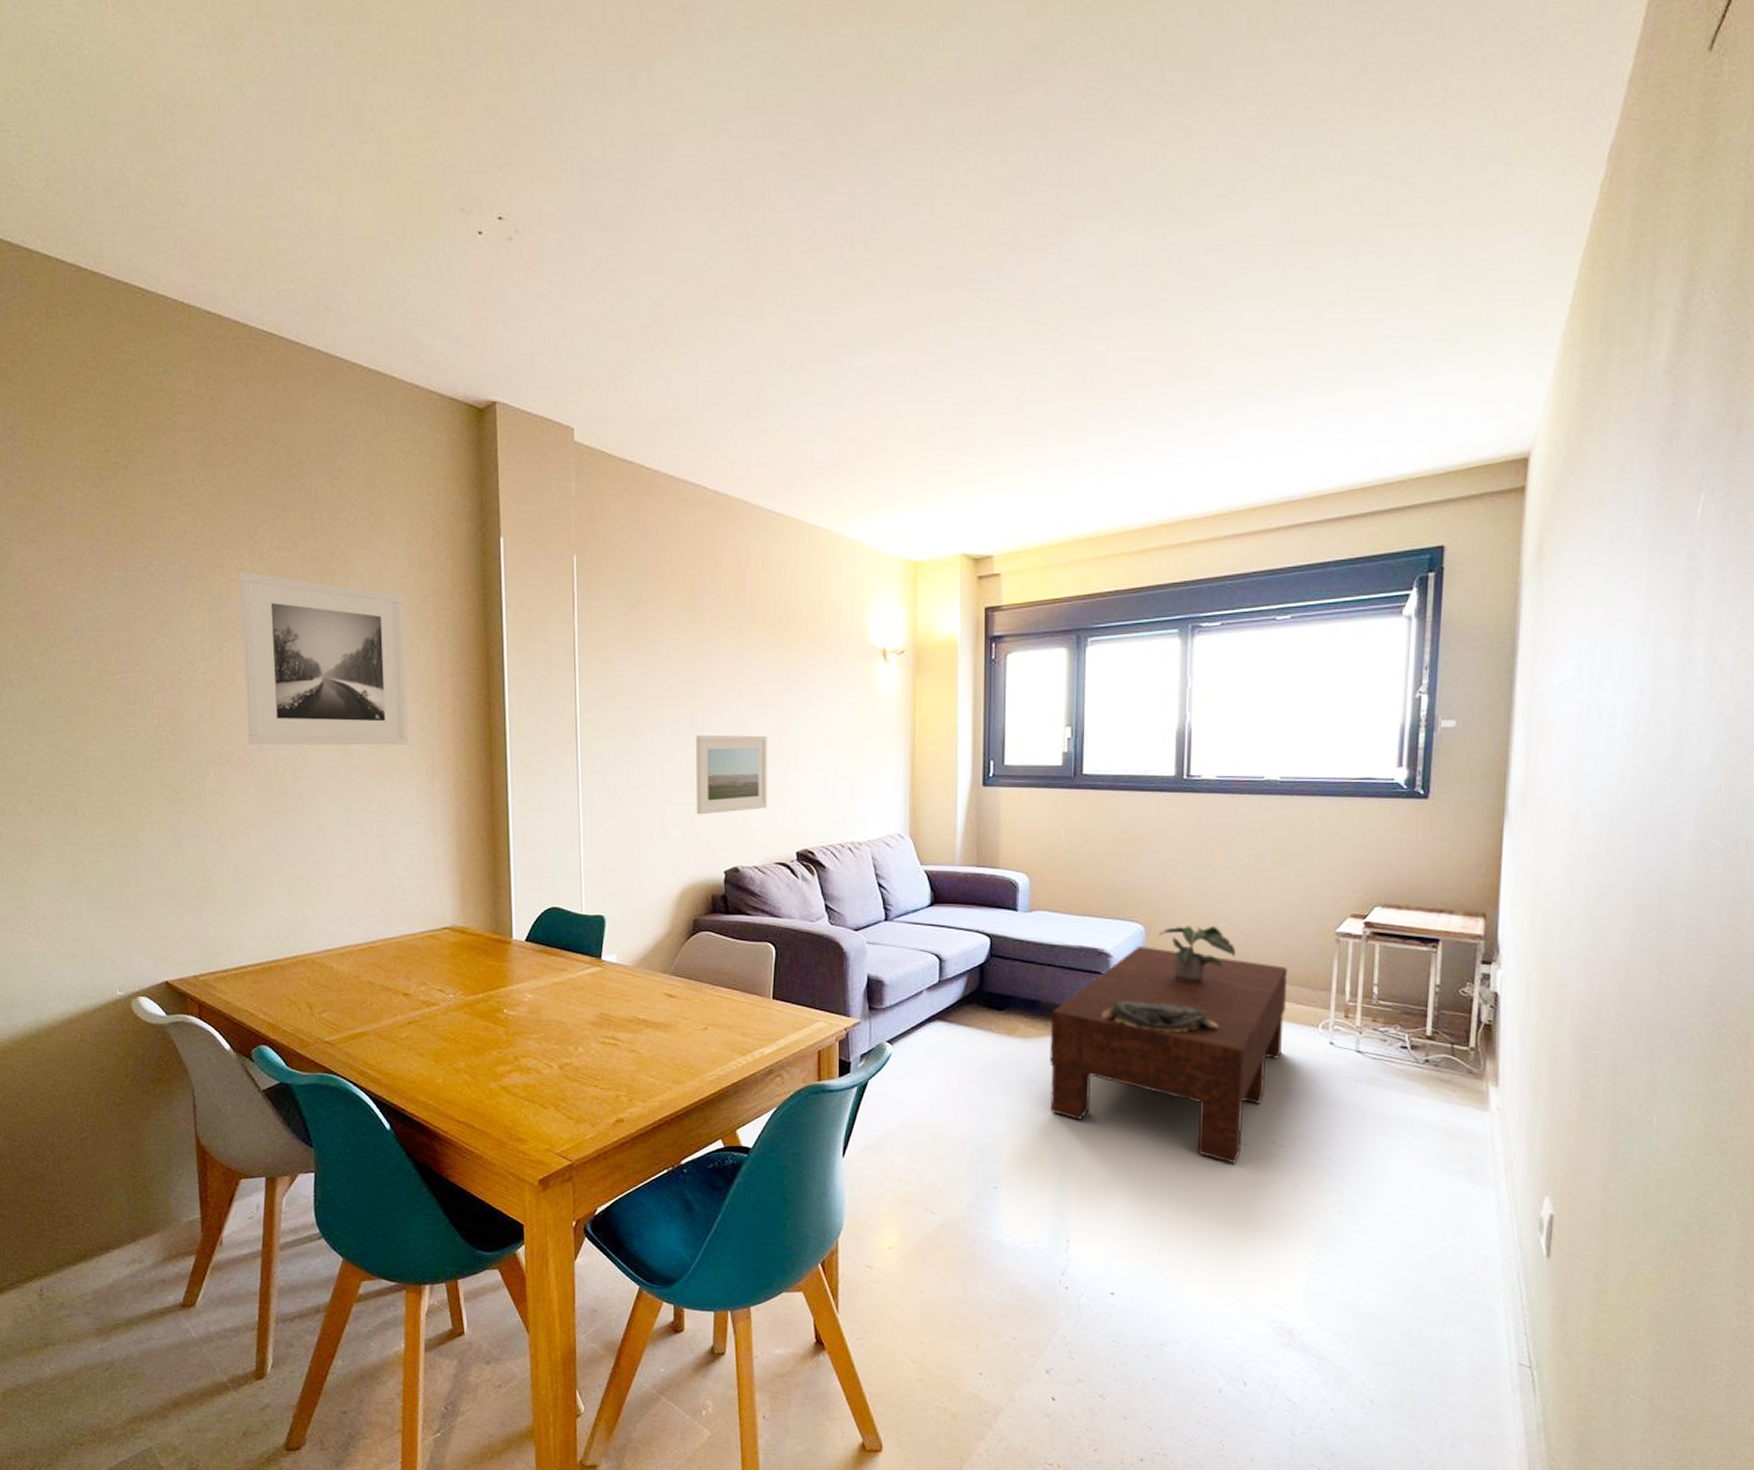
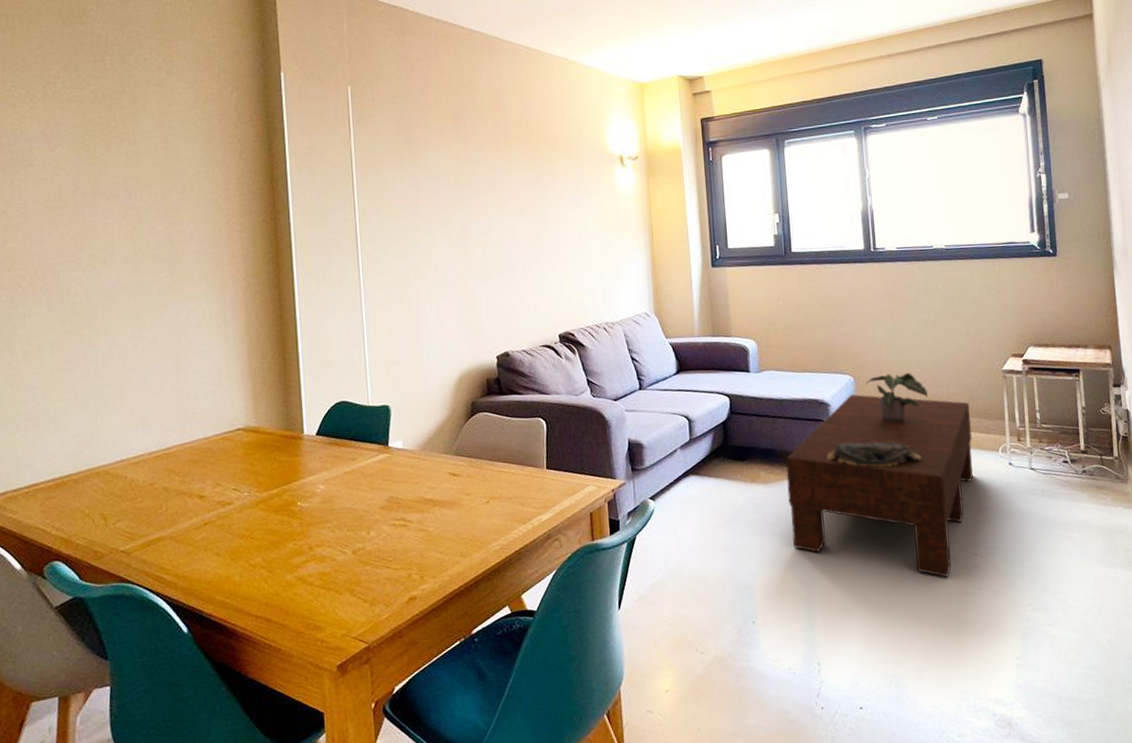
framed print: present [239,571,408,746] -> none [32,109,199,269]
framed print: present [695,734,768,815] -> none [465,234,531,308]

